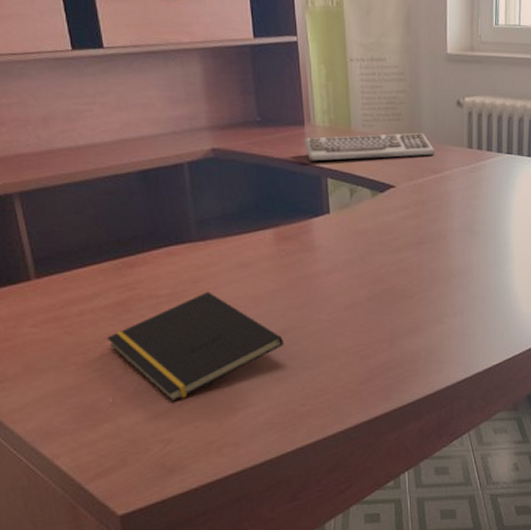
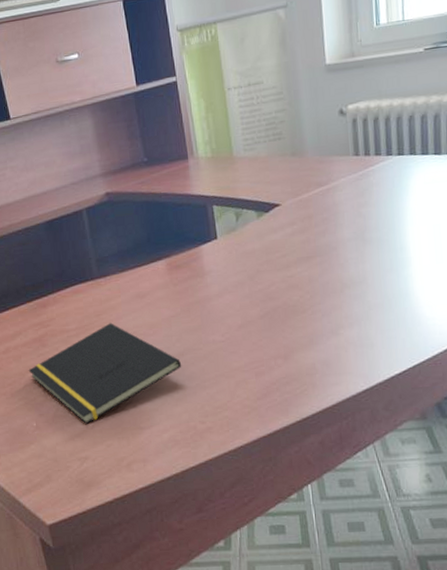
keyboard: present [305,132,435,161] -> none [189,148,320,192]

